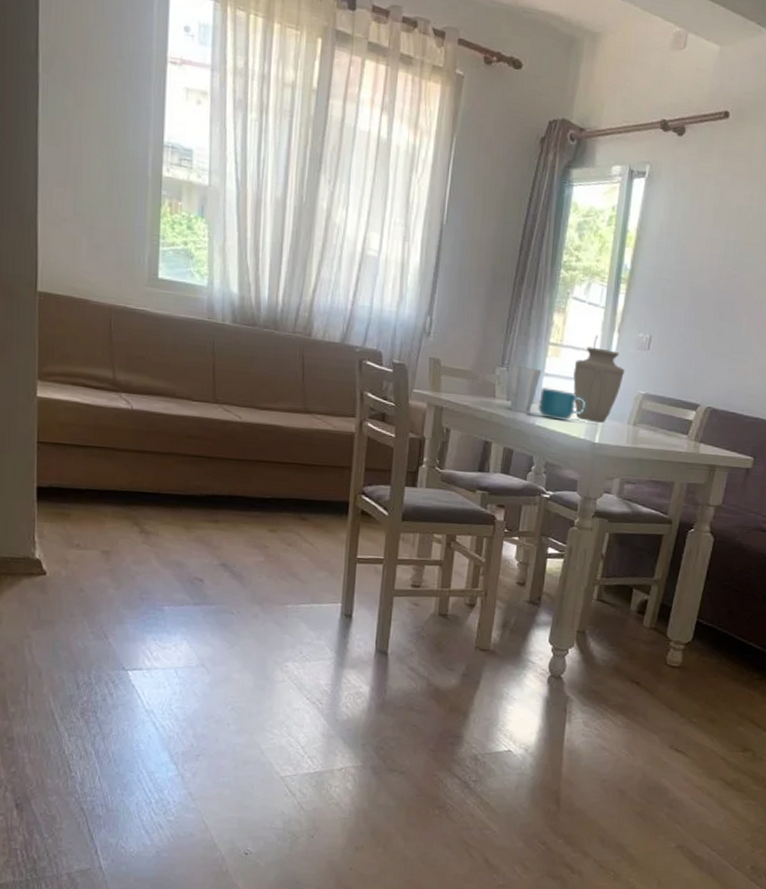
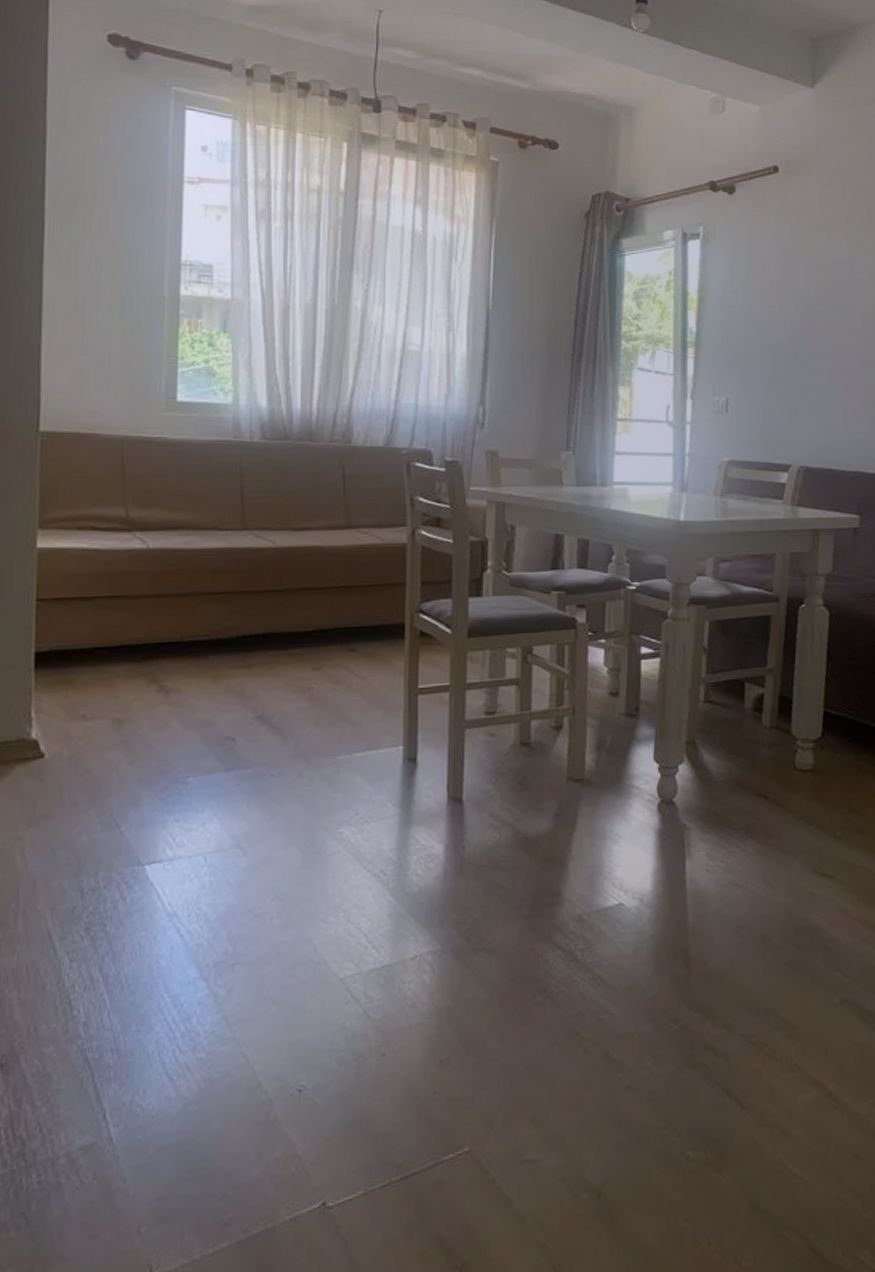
cup: present [510,364,542,414] -> none [578,447,612,499]
cup: present [537,386,586,421] -> none [611,466,665,501]
vase: present [573,346,625,424] -> none [647,417,704,499]

